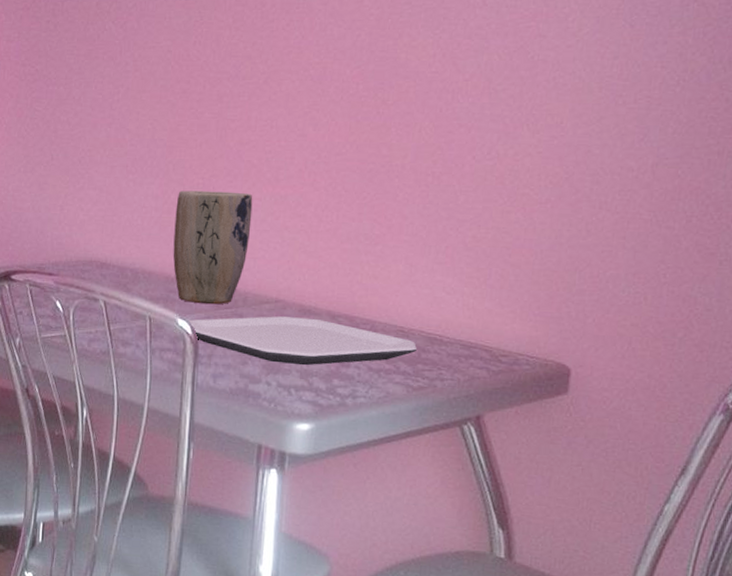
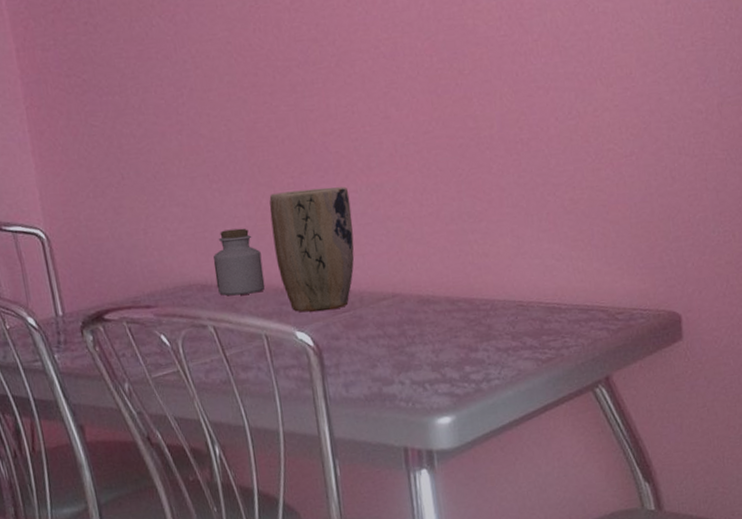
jar: none [114,217,160,278] -> present [213,228,266,296]
plate: present [189,316,417,366] -> none [308,307,539,360]

